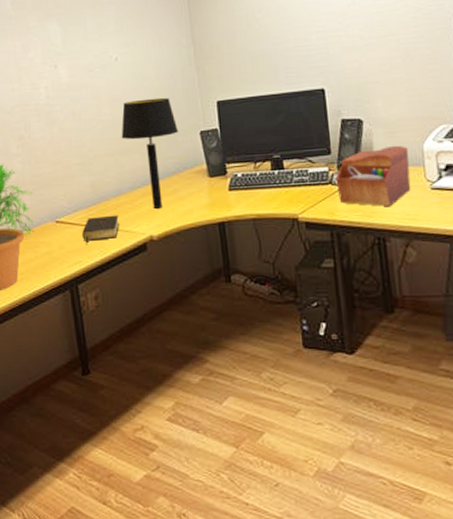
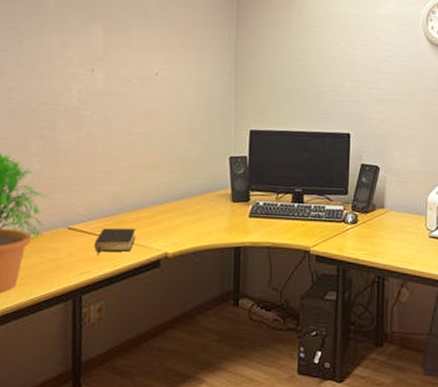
table lamp: present [121,97,179,209] -> none [150,117,209,227]
sewing box: present [335,145,411,206] -> none [348,193,415,248]

